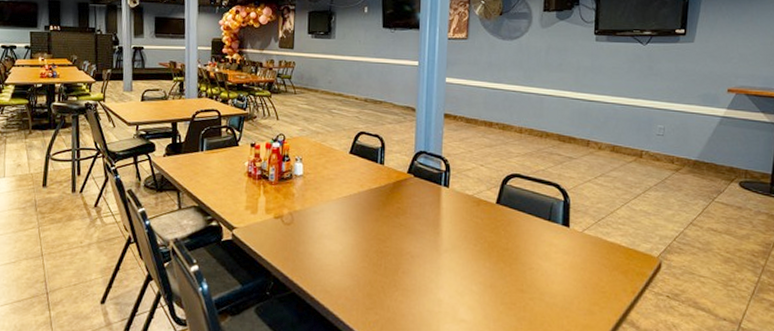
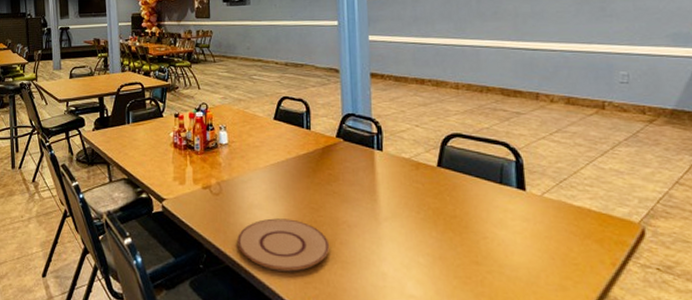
plate: none [305,248,393,299] -> present [238,218,330,272]

